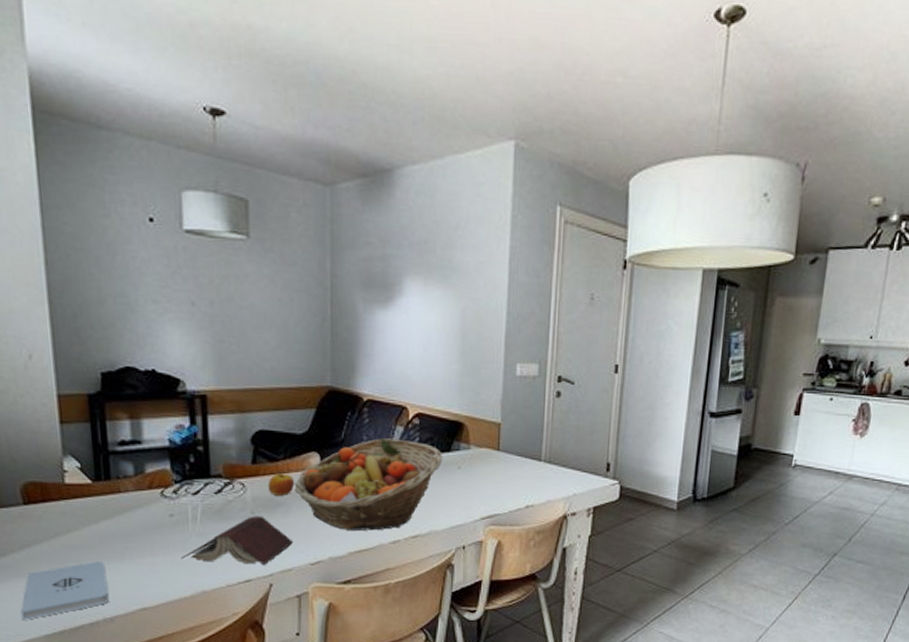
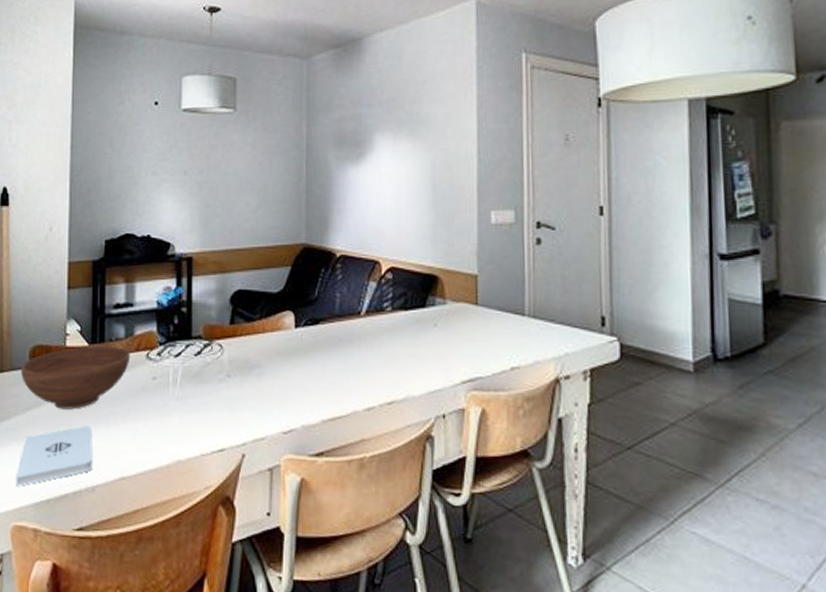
bowl: none [11,484,143,546] -> present [20,346,131,409]
book: present [181,516,294,565] -> none [160,379,267,432]
apple: present [268,470,295,496] -> none [244,331,270,357]
fruit basket: present [294,438,444,531] -> none [269,295,418,396]

